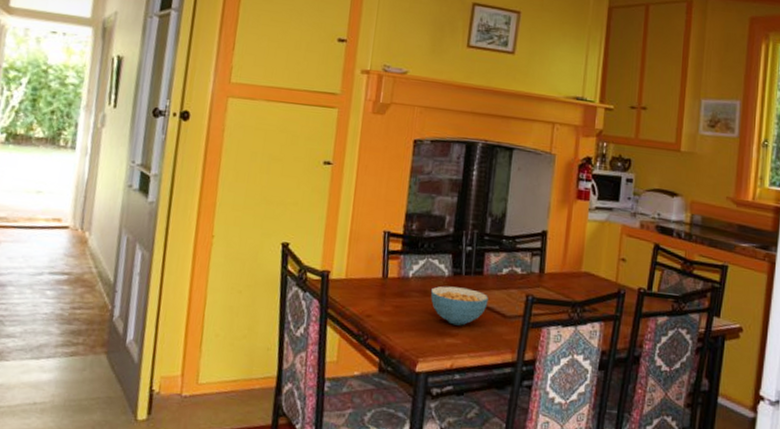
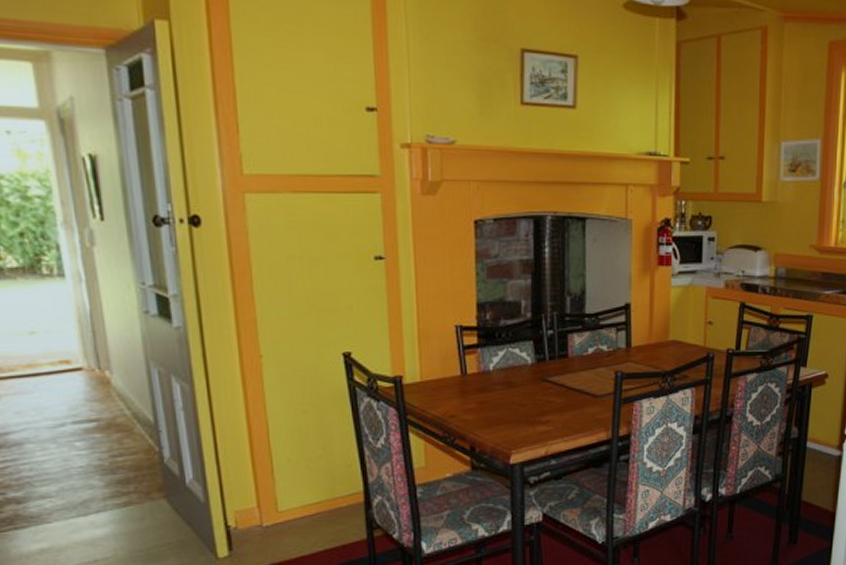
cereal bowl: present [431,286,488,326] -> none [516,373,576,412]

